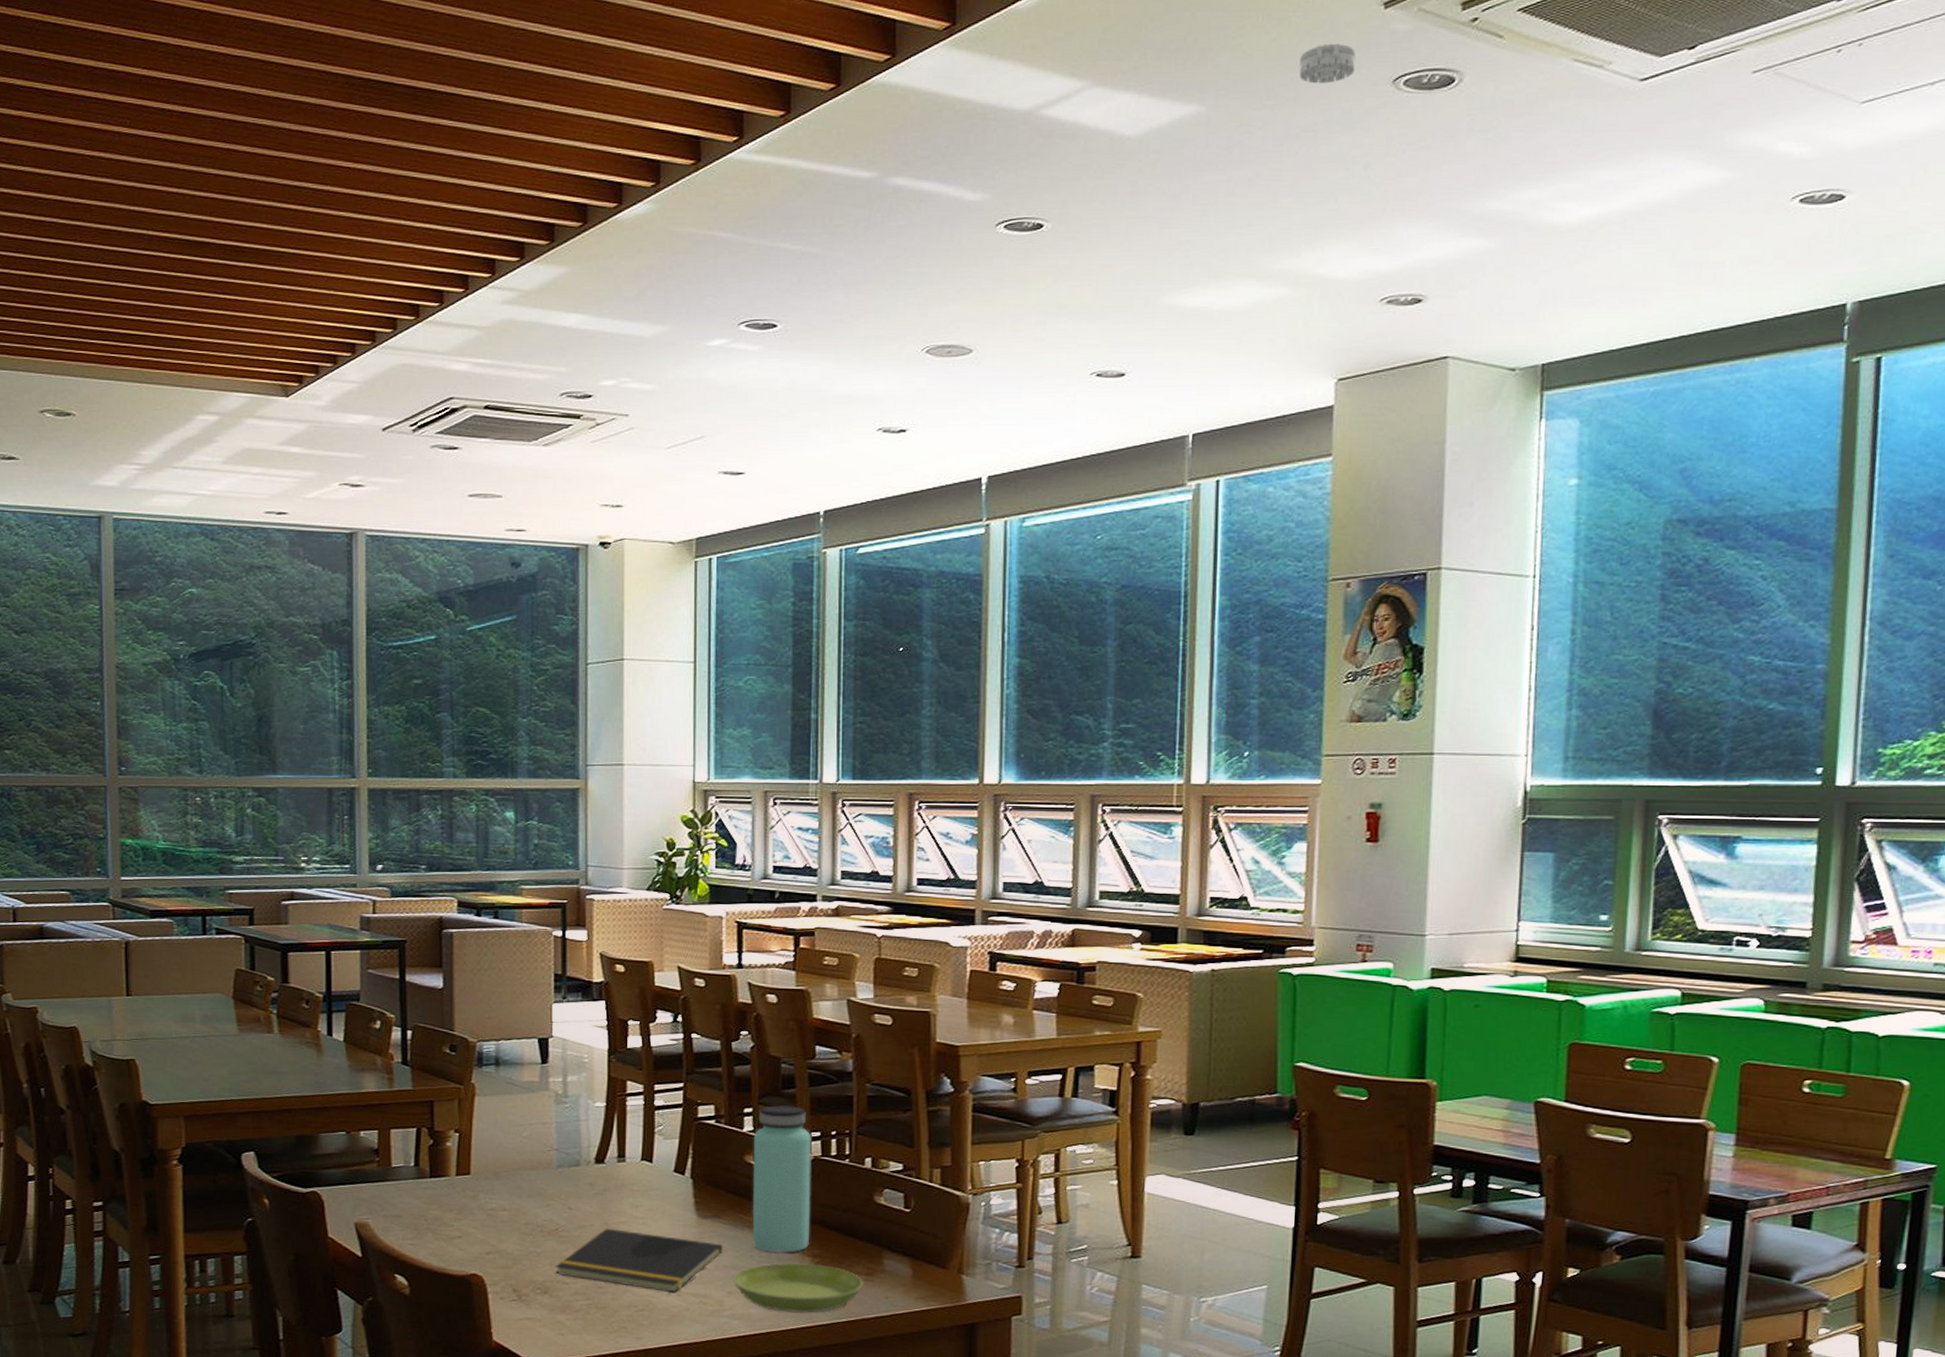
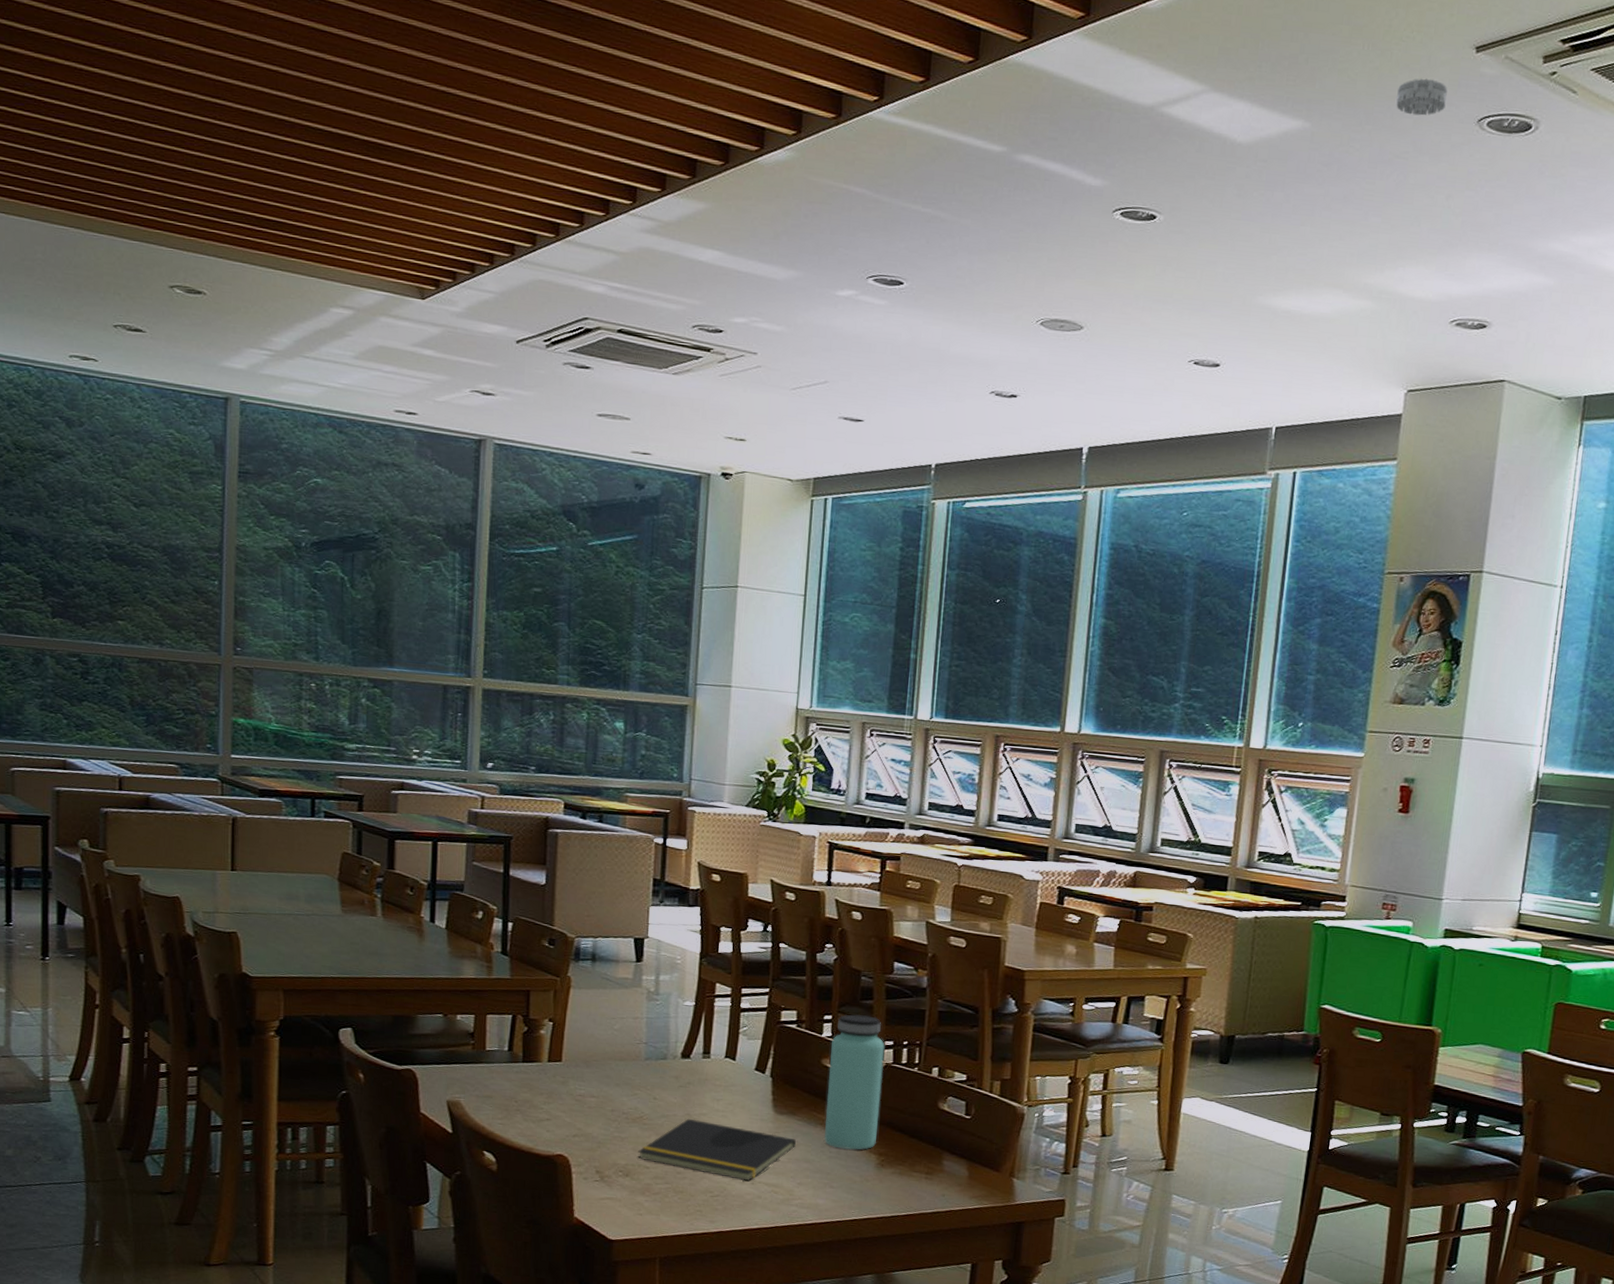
saucer: present [733,1263,863,1313] -> none [804,1159,923,1206]

